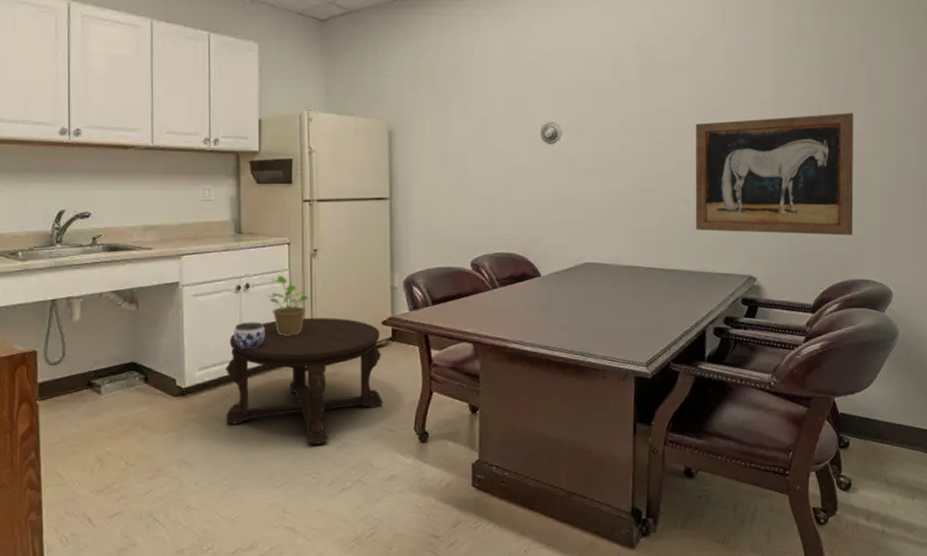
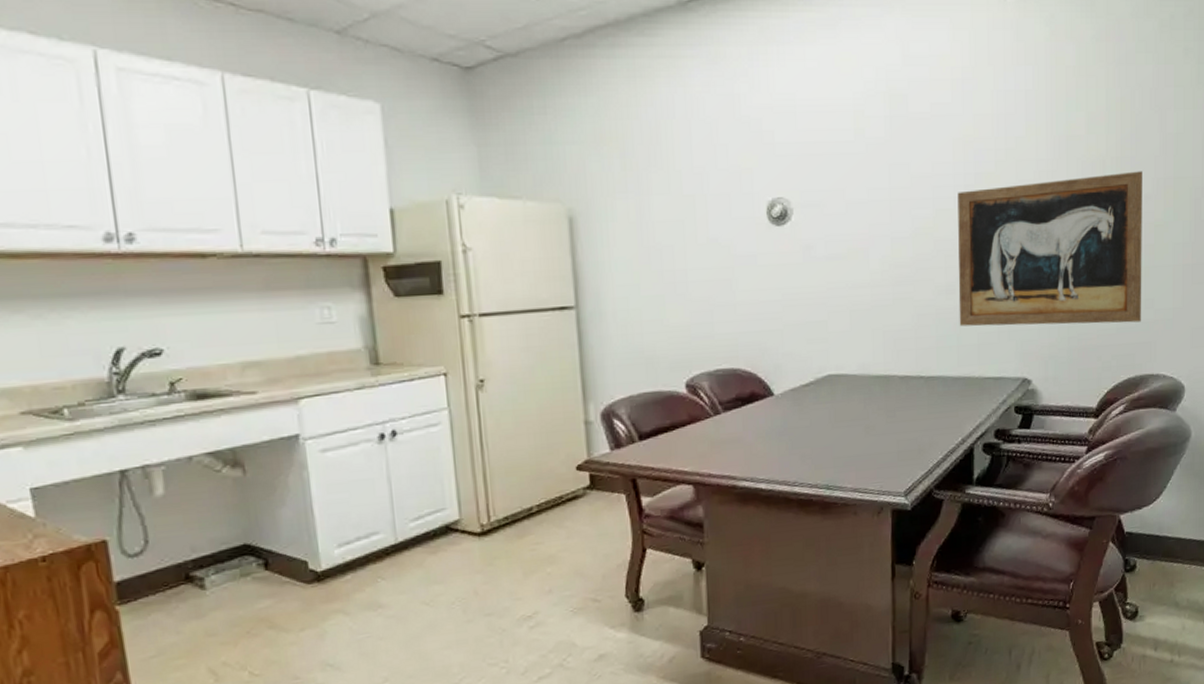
coffee table: present [226,318,384,444] -> none [374,466,585,627]
jar: present [234,322,266,350] -> none [381,479,424,516]
potted plant: present [265,276,309,336] -> none [419,417,478,494]

